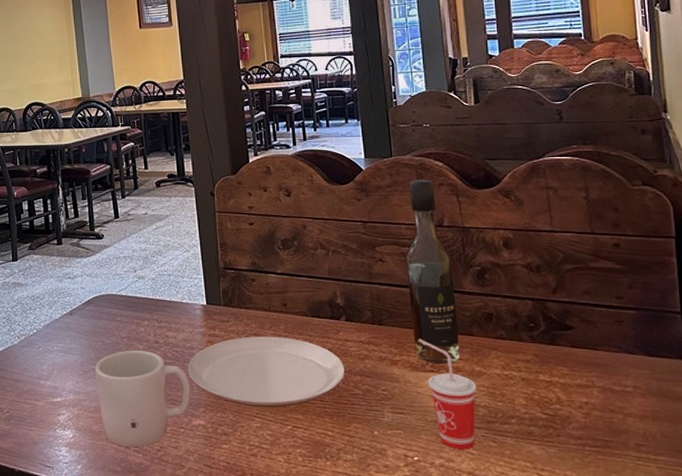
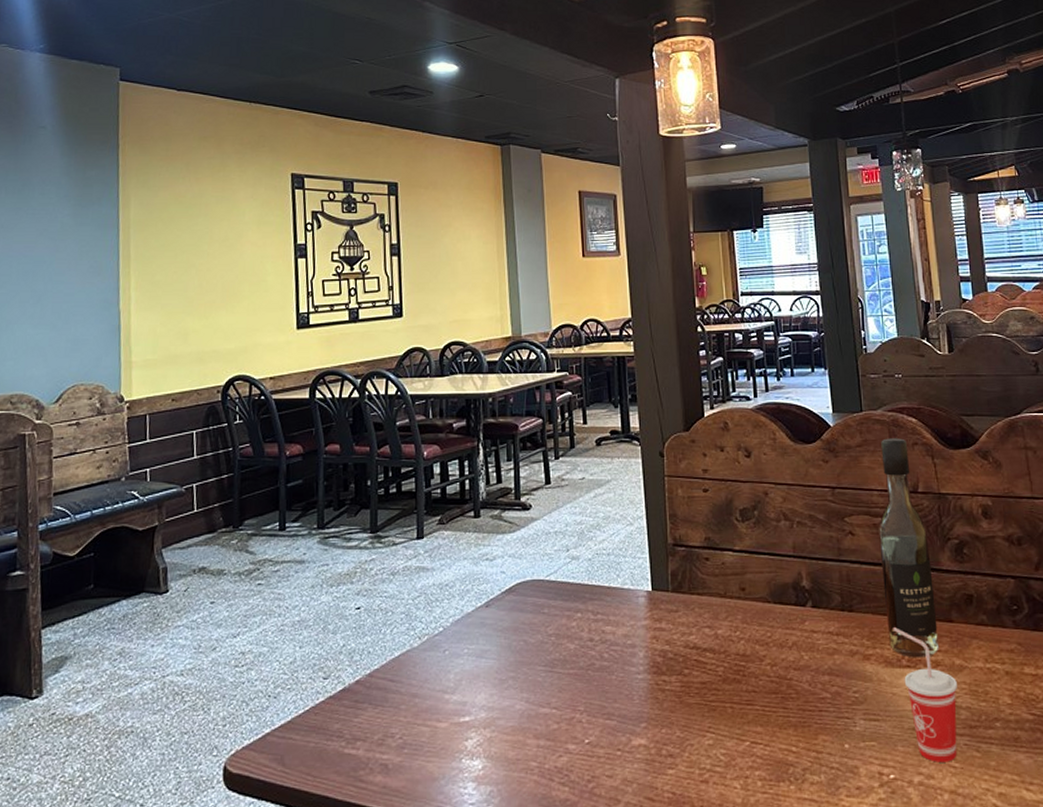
mug: present [95,350,191,447] -> none [514,650,630,778]
plate: present [187,336,344,408] -> none [627,629,811,720]

